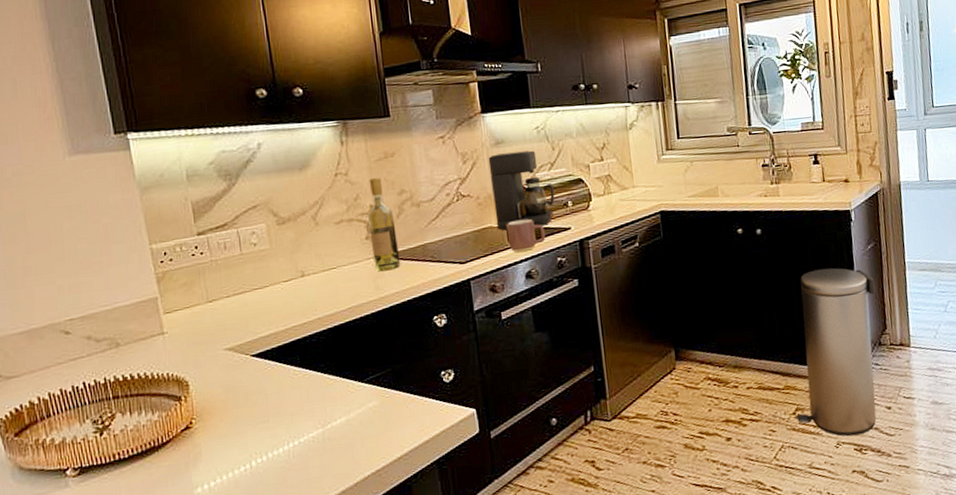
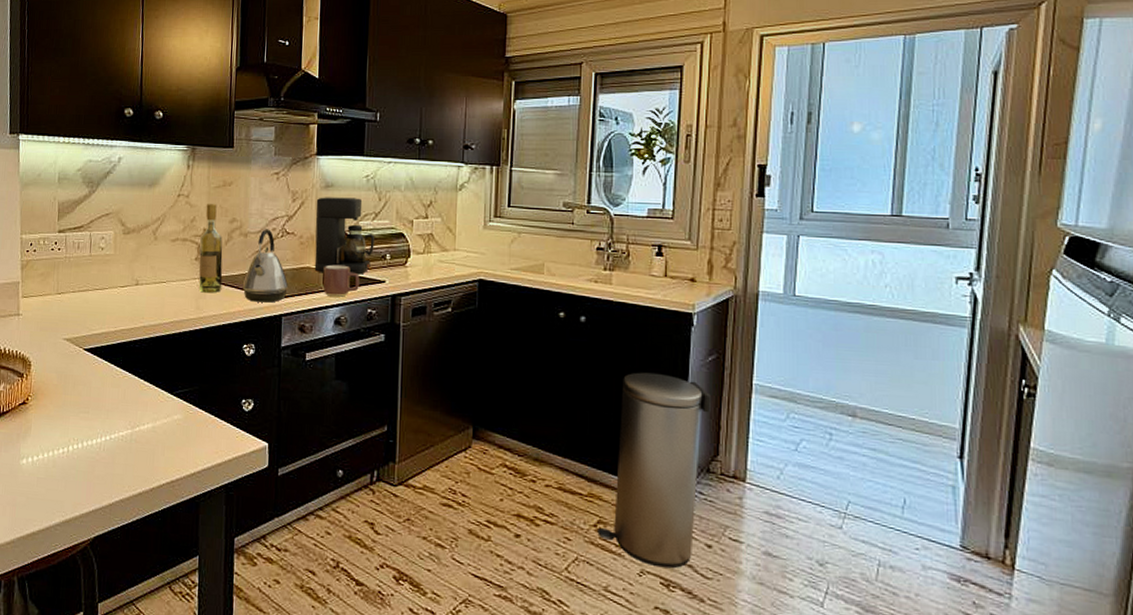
kettle: none [422,195,473,272] -> present [242,229,289,303]

